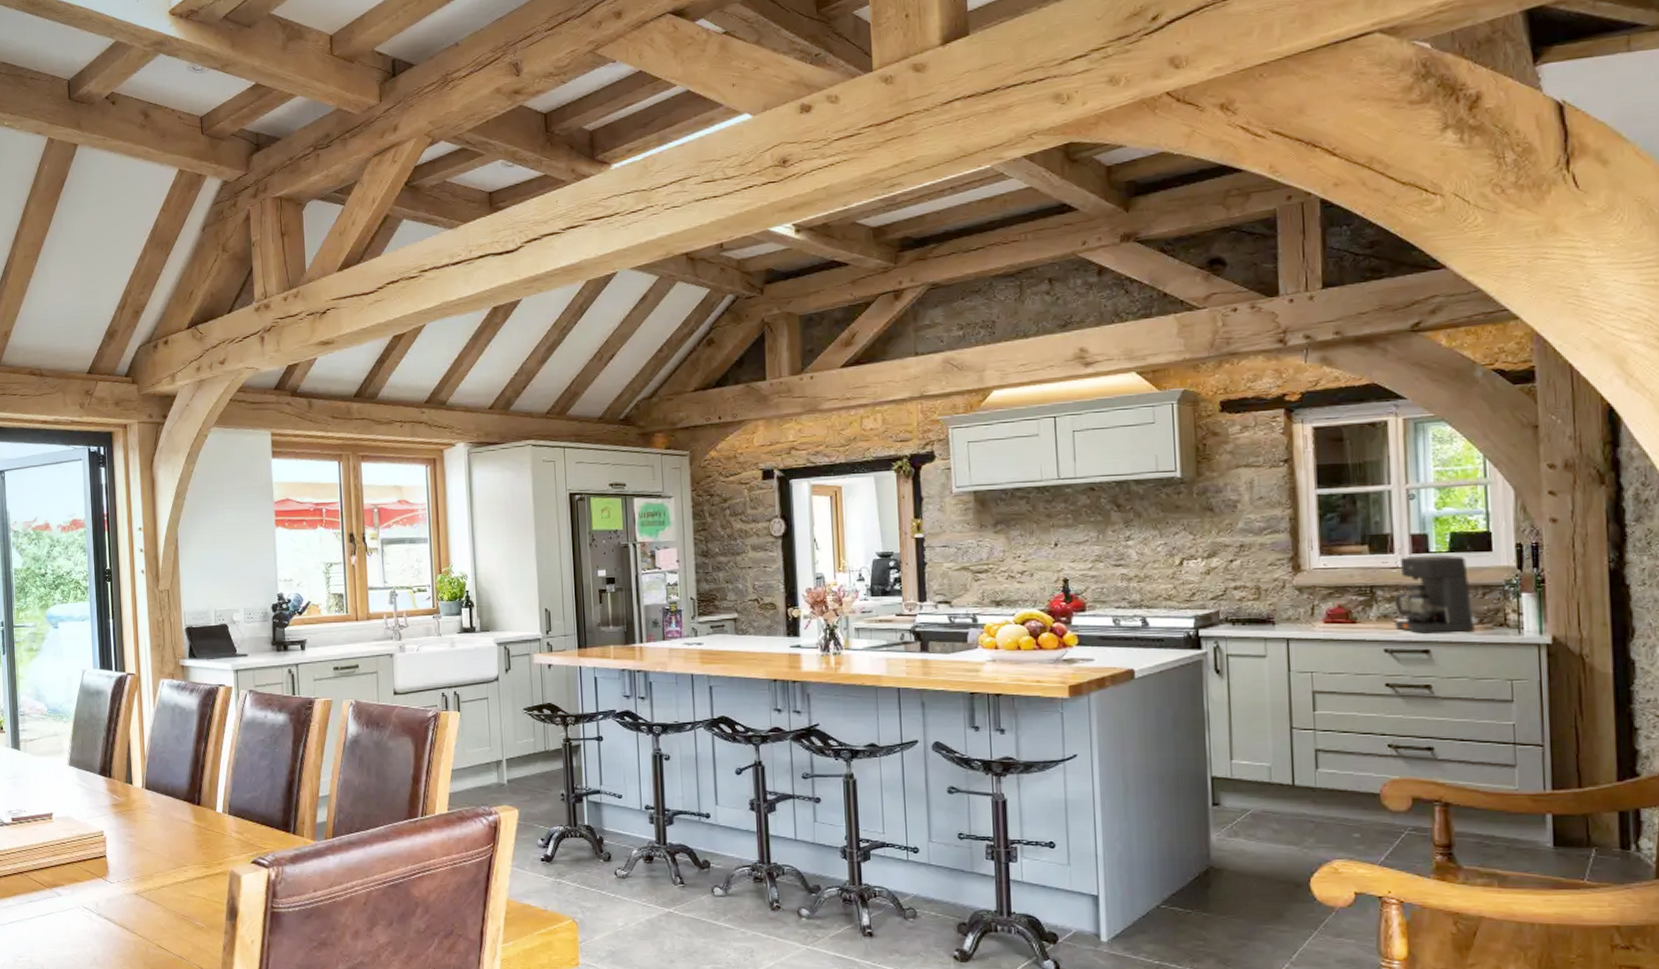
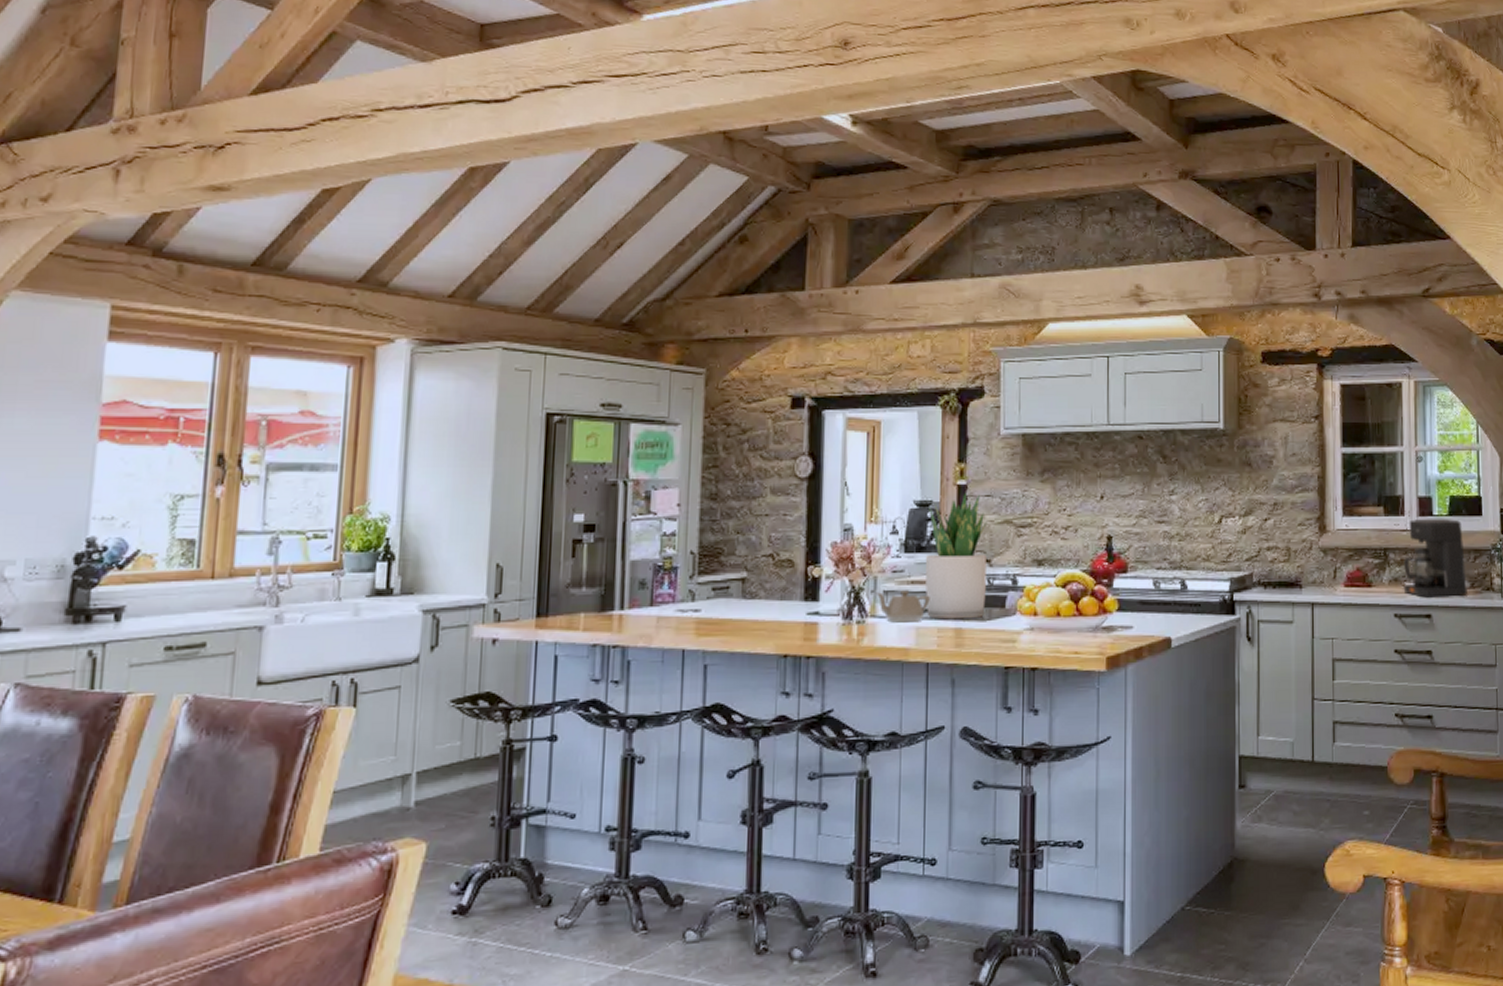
teapot: none [848,627,897,654] -> present [875,590,930,623]
planter: none [890,544,949,652] -> present [925,492,988,620]

